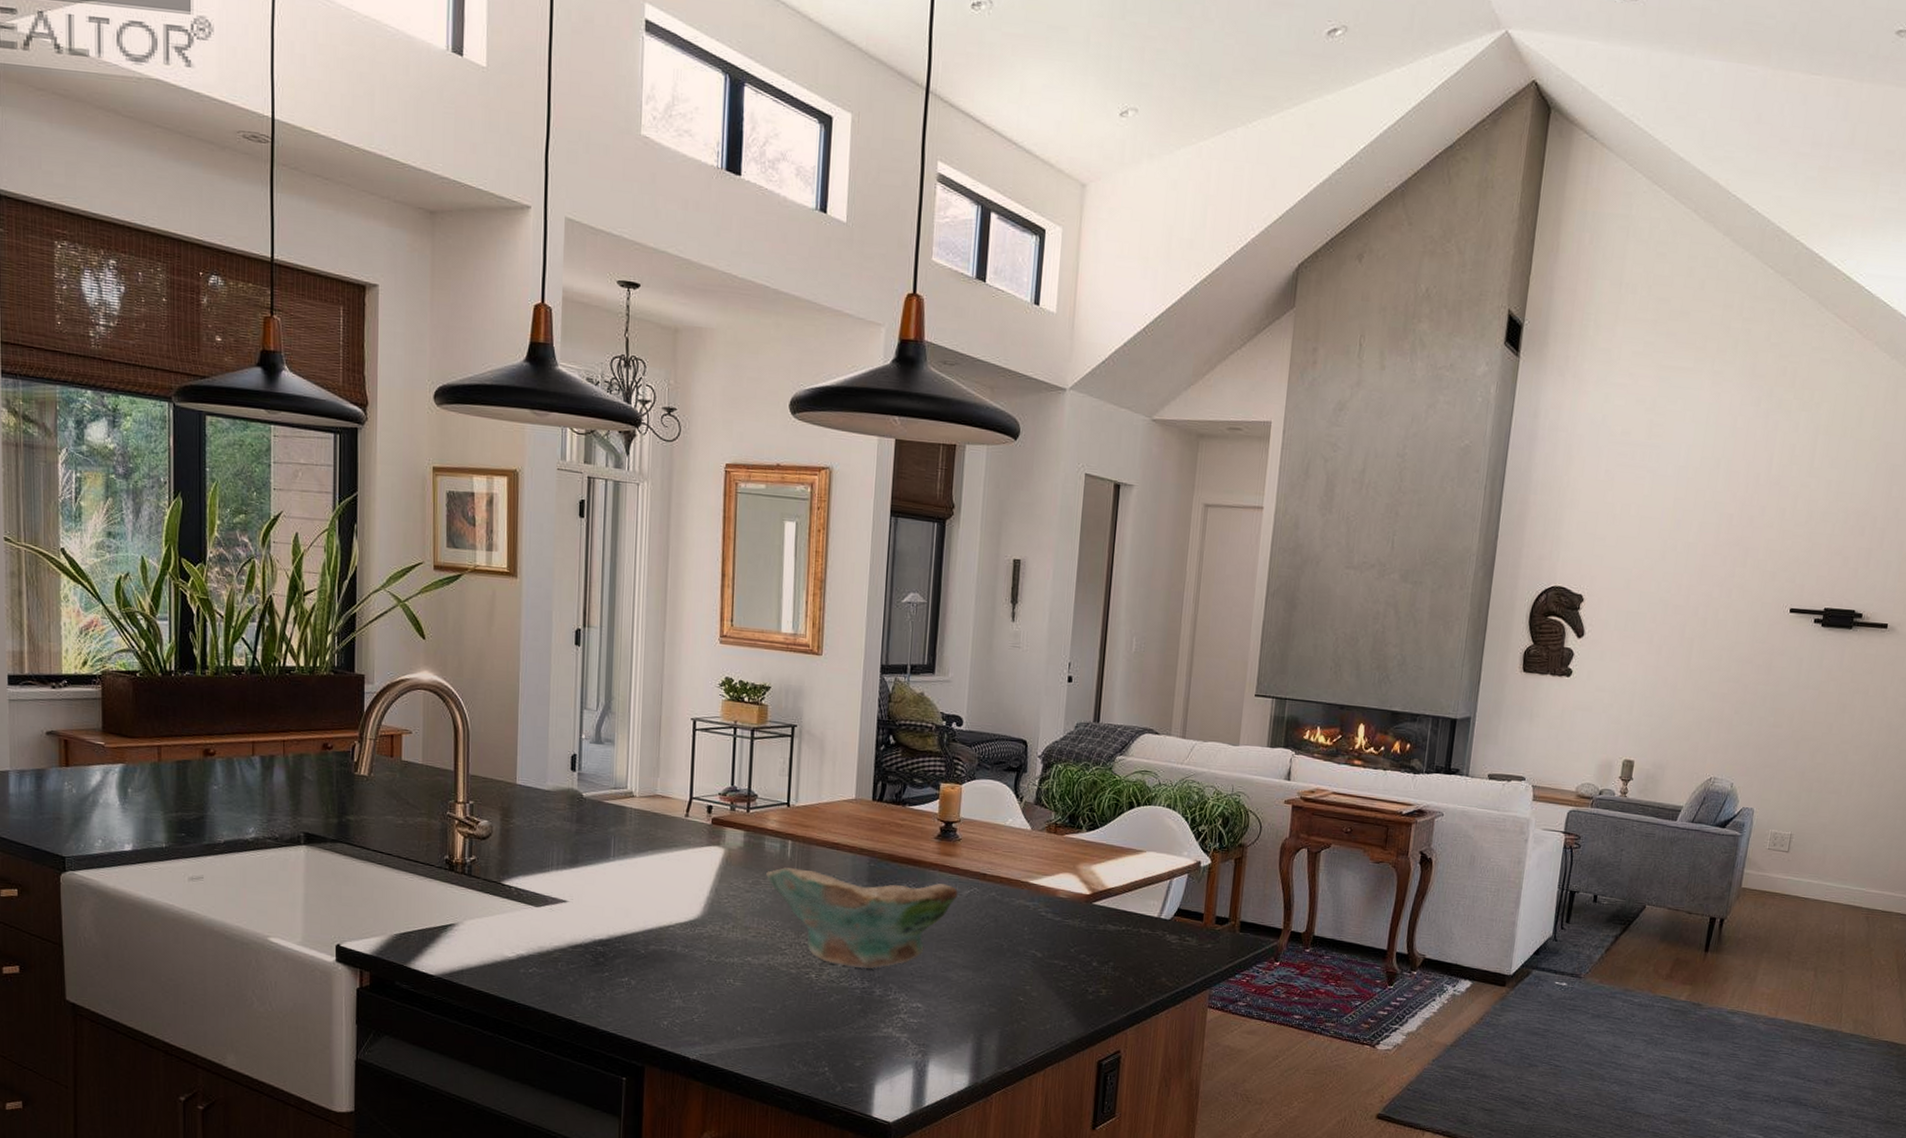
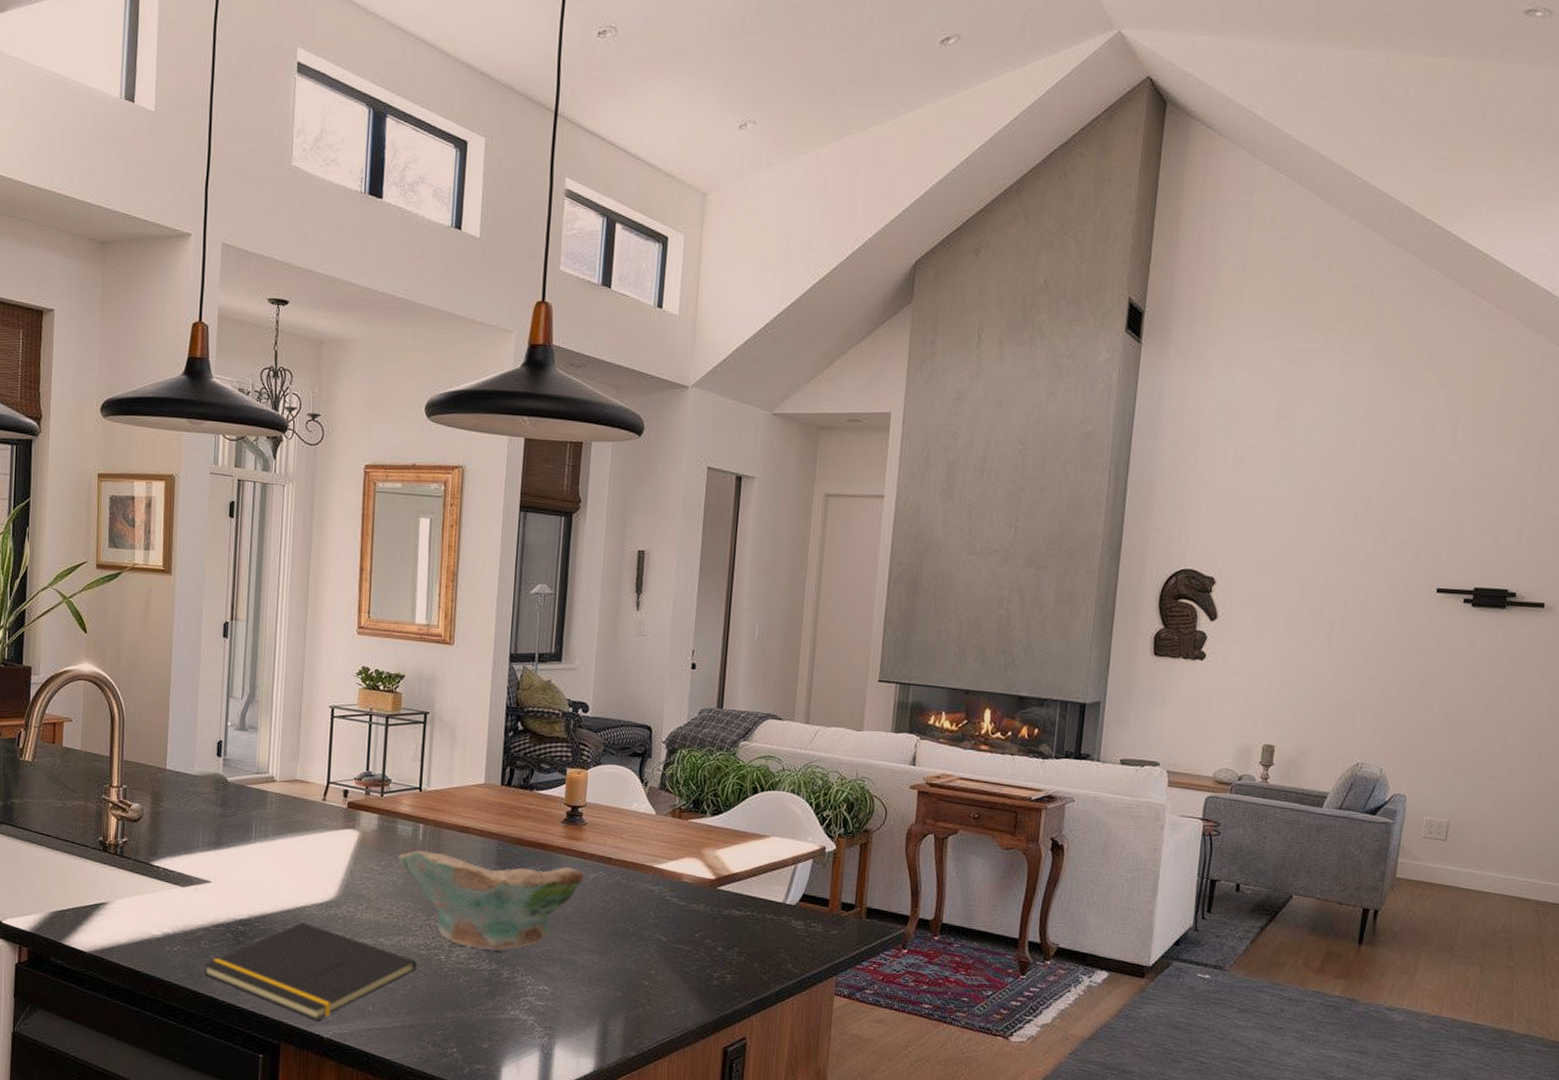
notepad: none [561,941,787,1042] -> present [203,921,417,1020]

